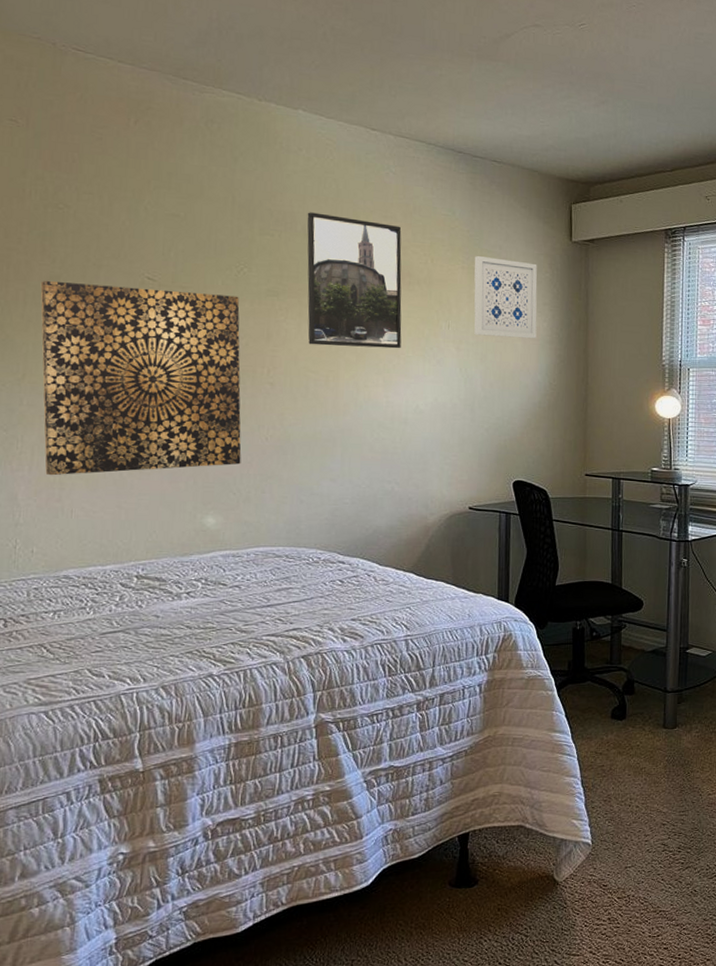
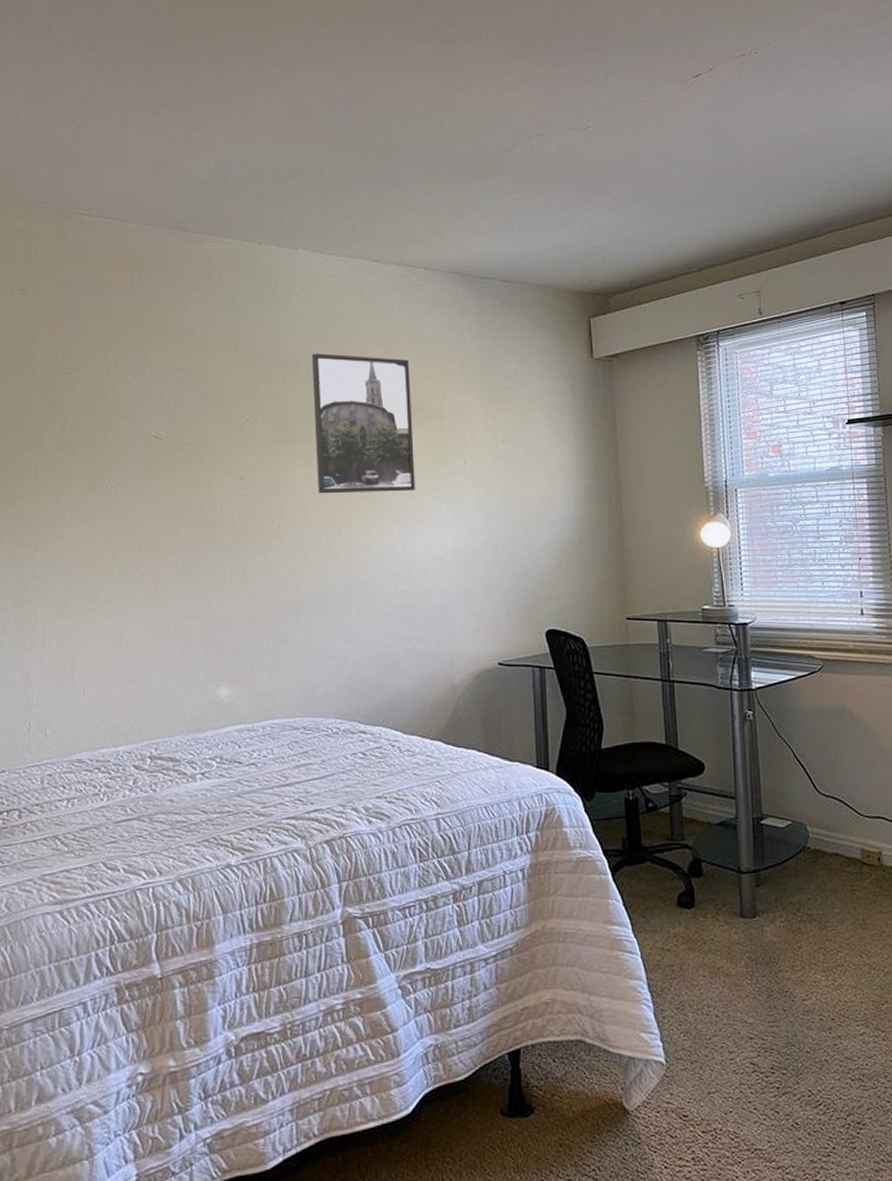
wall art: present [40,281,242,476] -> none [50,447,253,652]
wall art: present [474,256,538,339] -> none [488,384,561,470]

